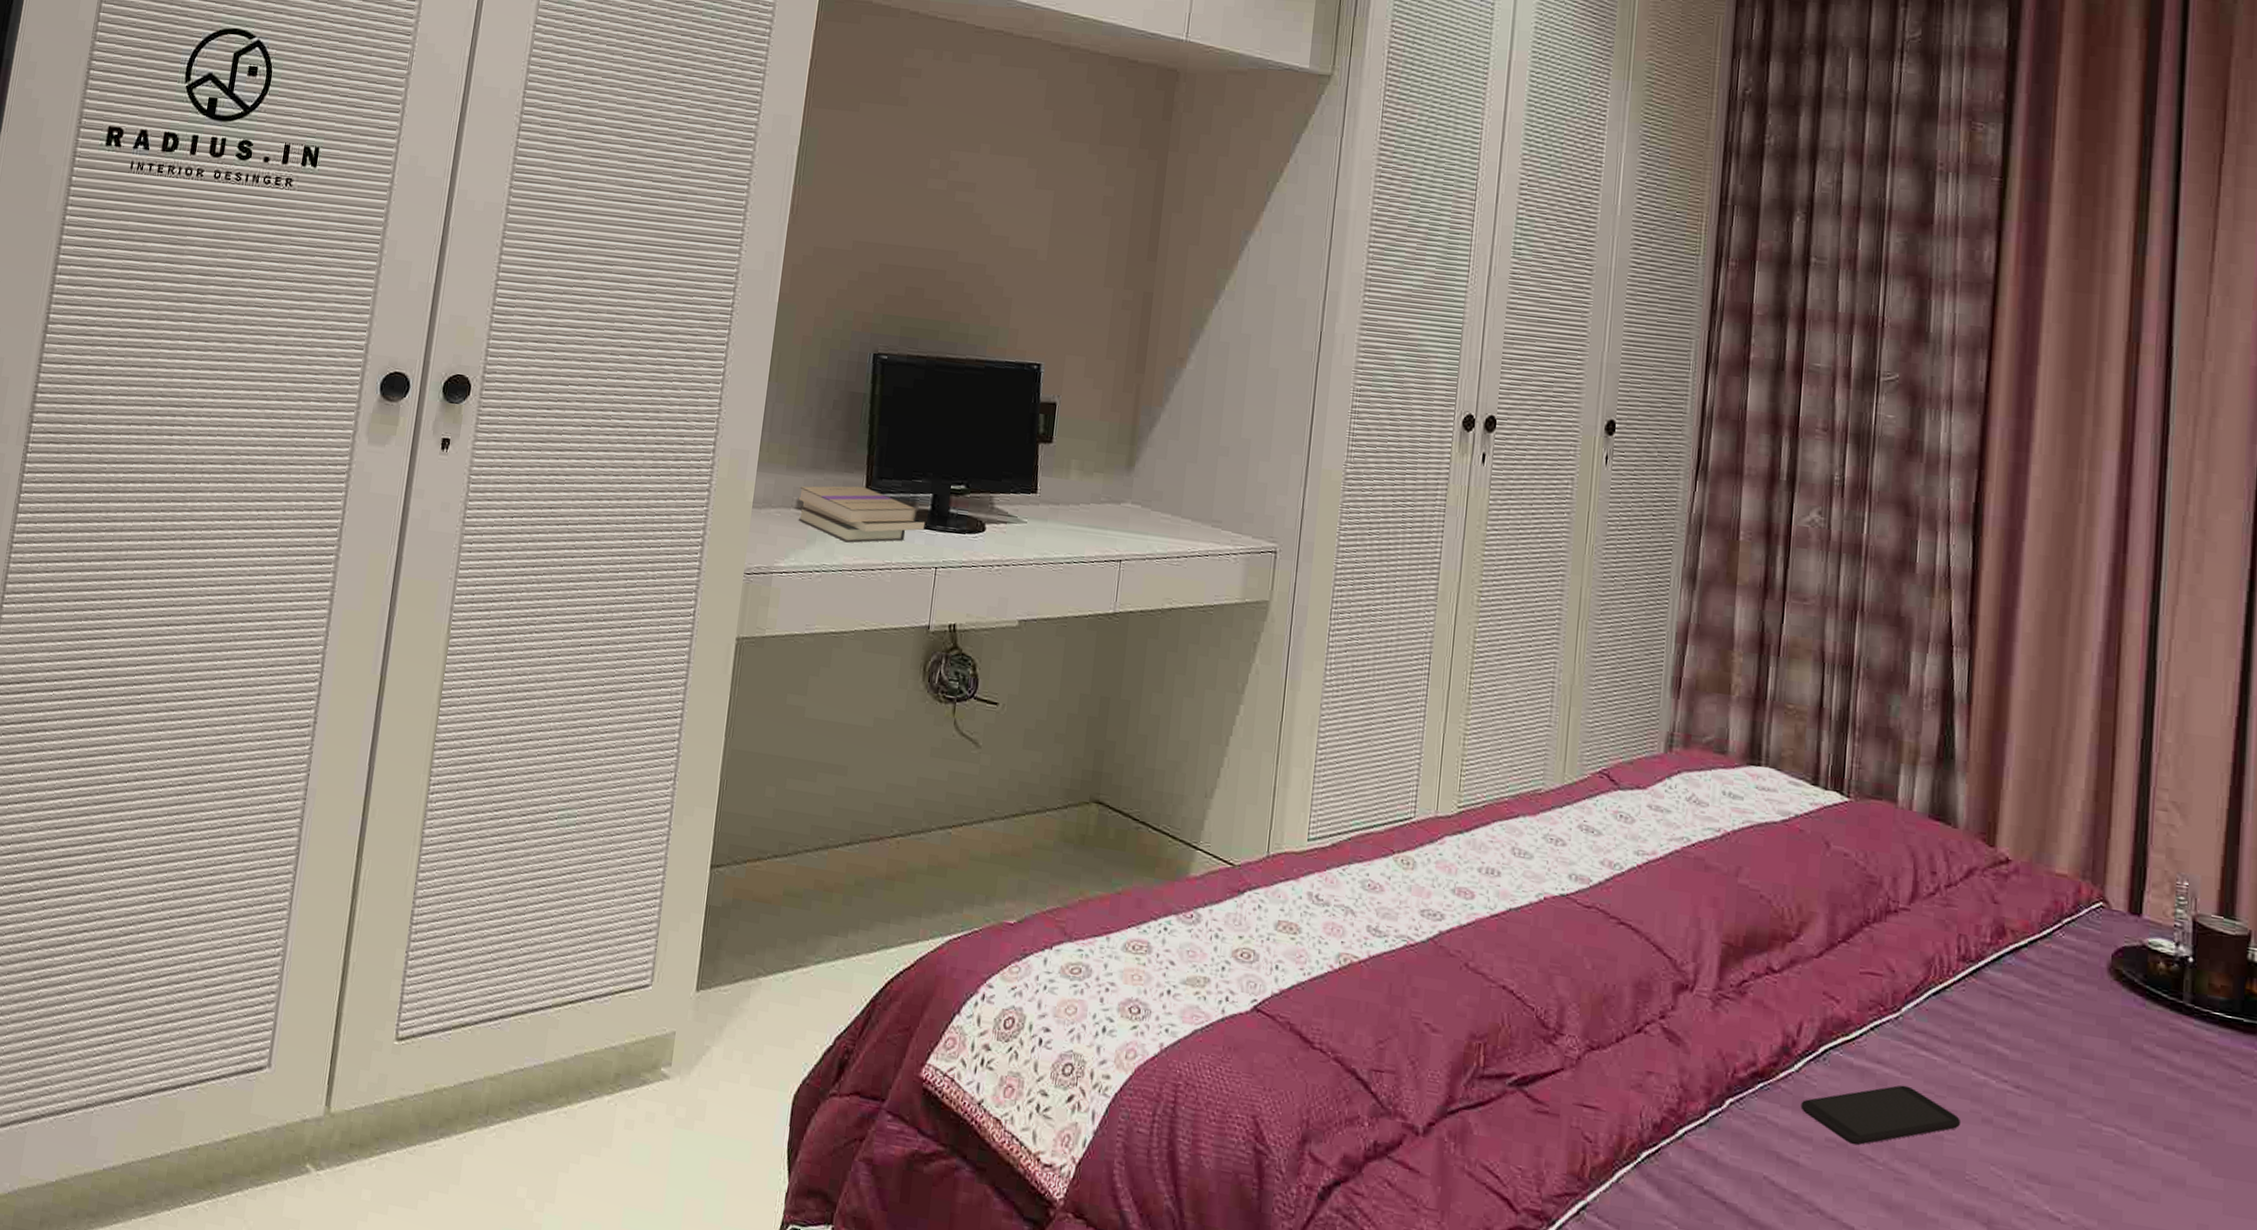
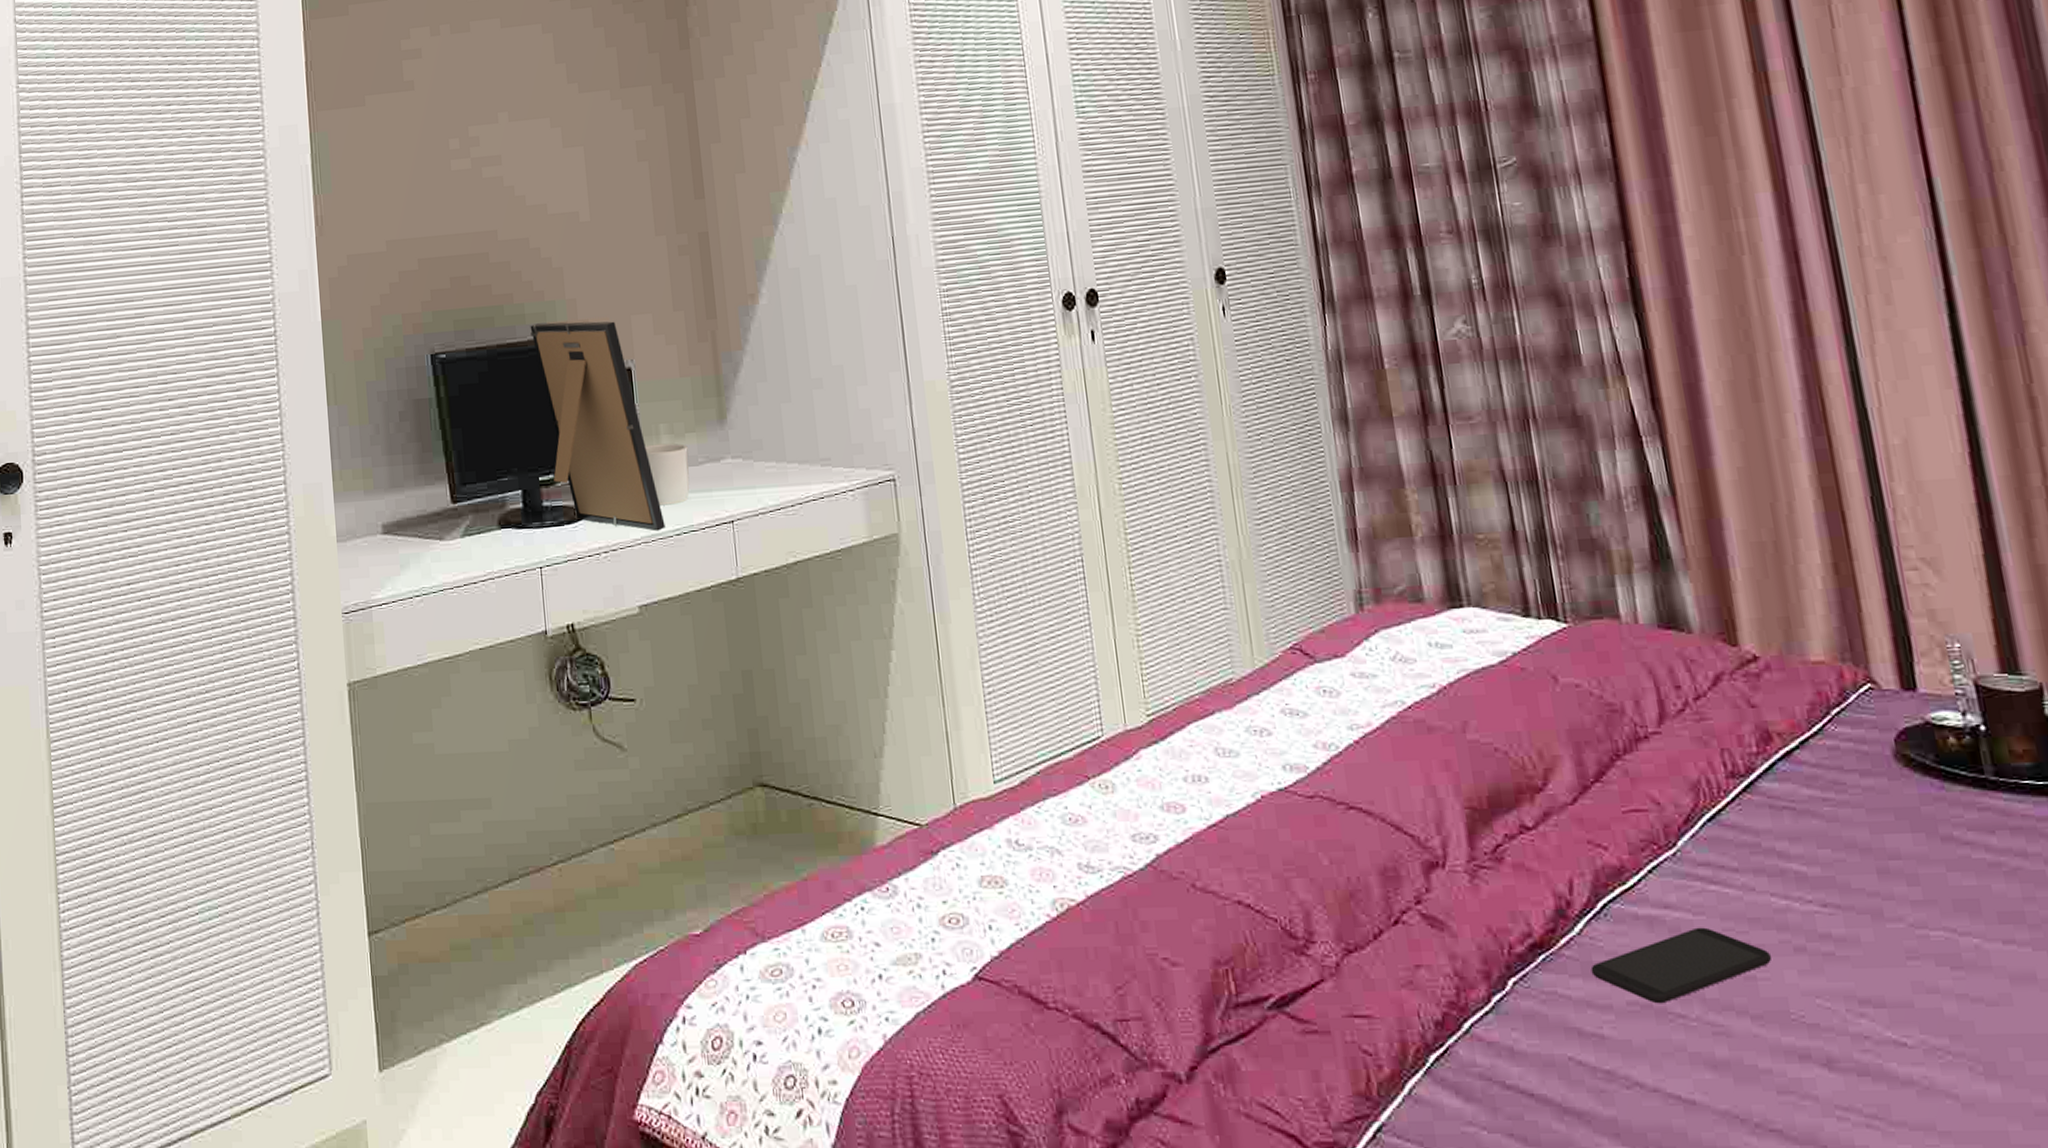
books: present [798,486,926,543] -> none [382,496,521,560]
picture frame: none [964,345,1059,556] -> present [530,321,665,532]
mug: none [1053,476,1094,535] -> present [644,443,690,506]

